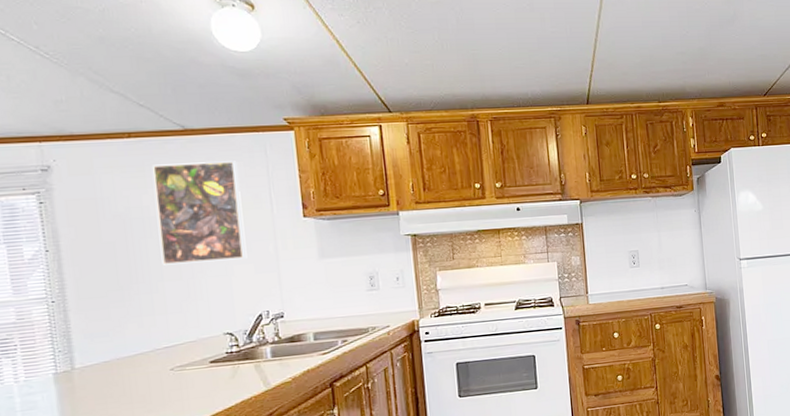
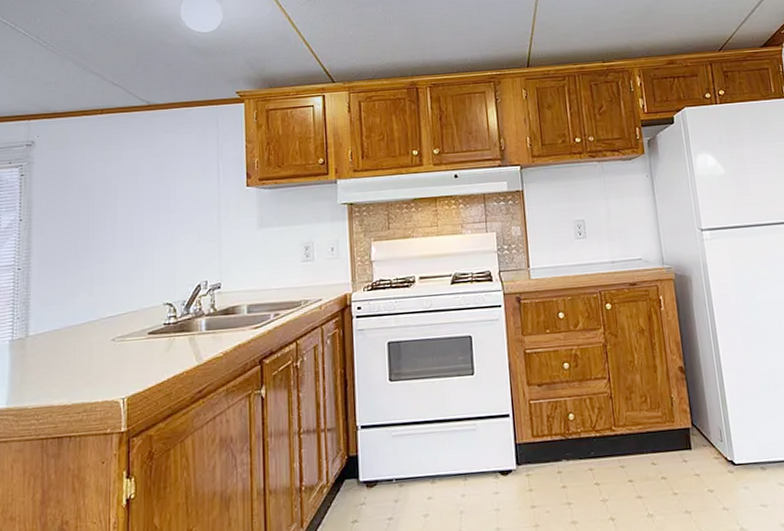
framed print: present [151,161,247,265] -> none [116,133,192,234]

